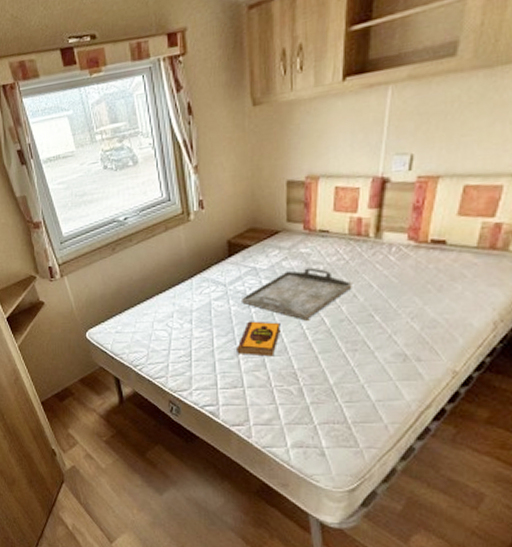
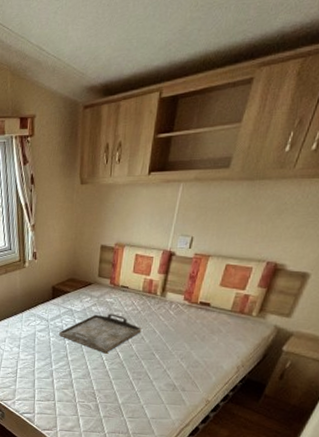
hardback book: present [237,321,281,357] -> none [52,350,87,379]

